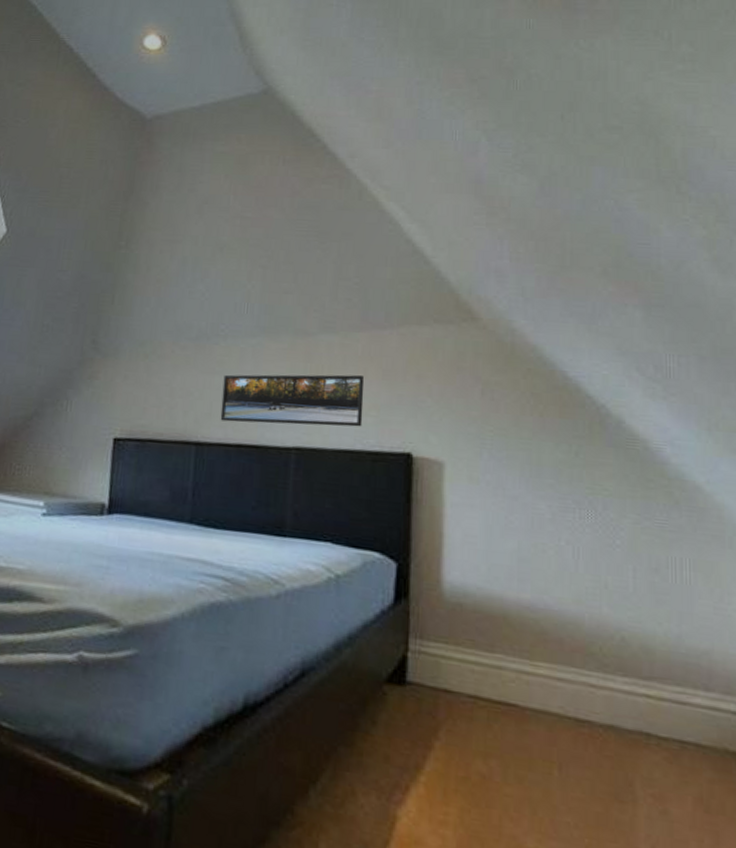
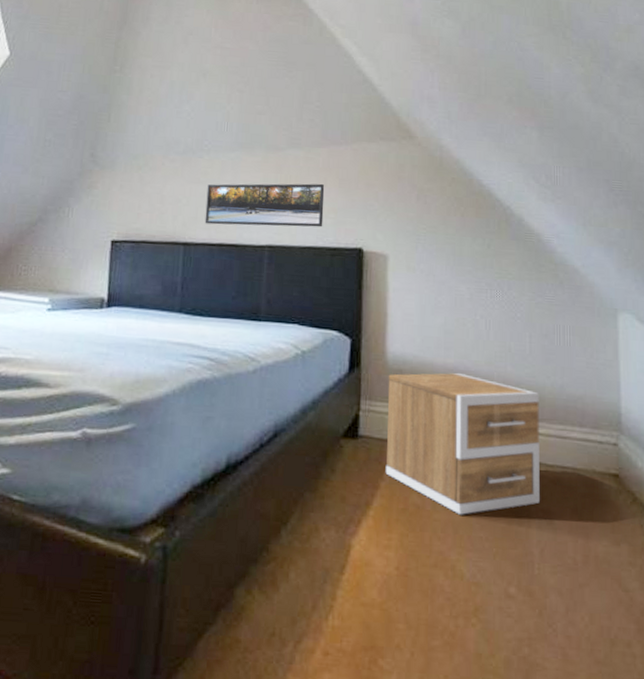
nightstand: none [440,608,649,792] -> present [385,372,540,515]

